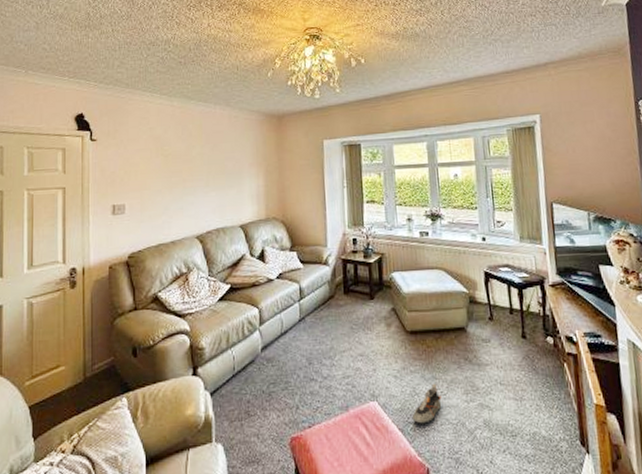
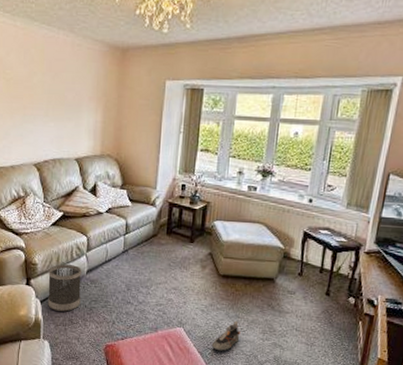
wastebasket: none [218,343,257,403] -> present [48,264,81,312]

